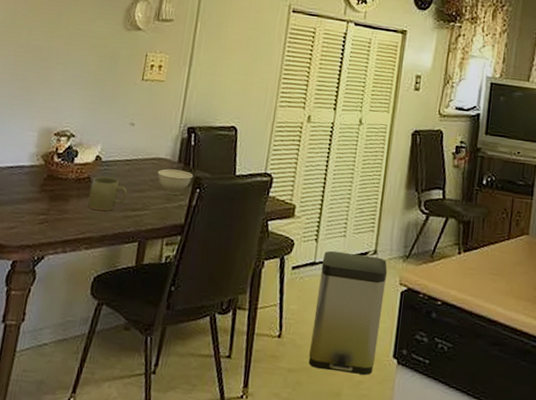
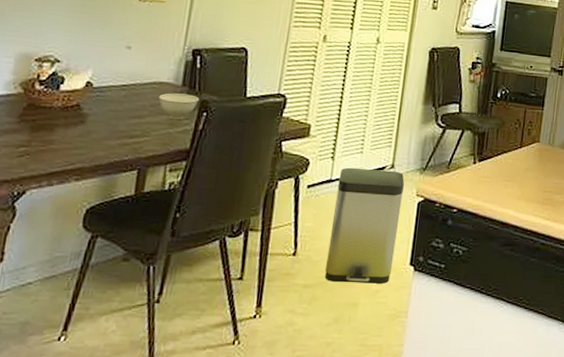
mug: present [88,176,128,211] -> none [77,103,124,140]

